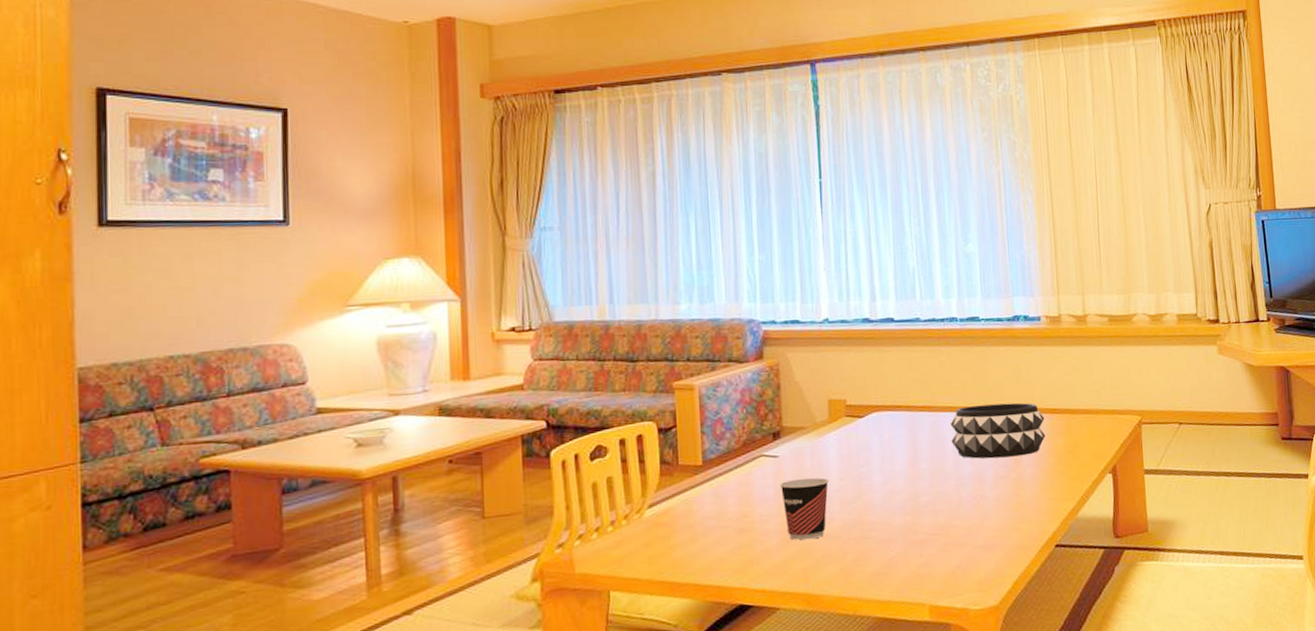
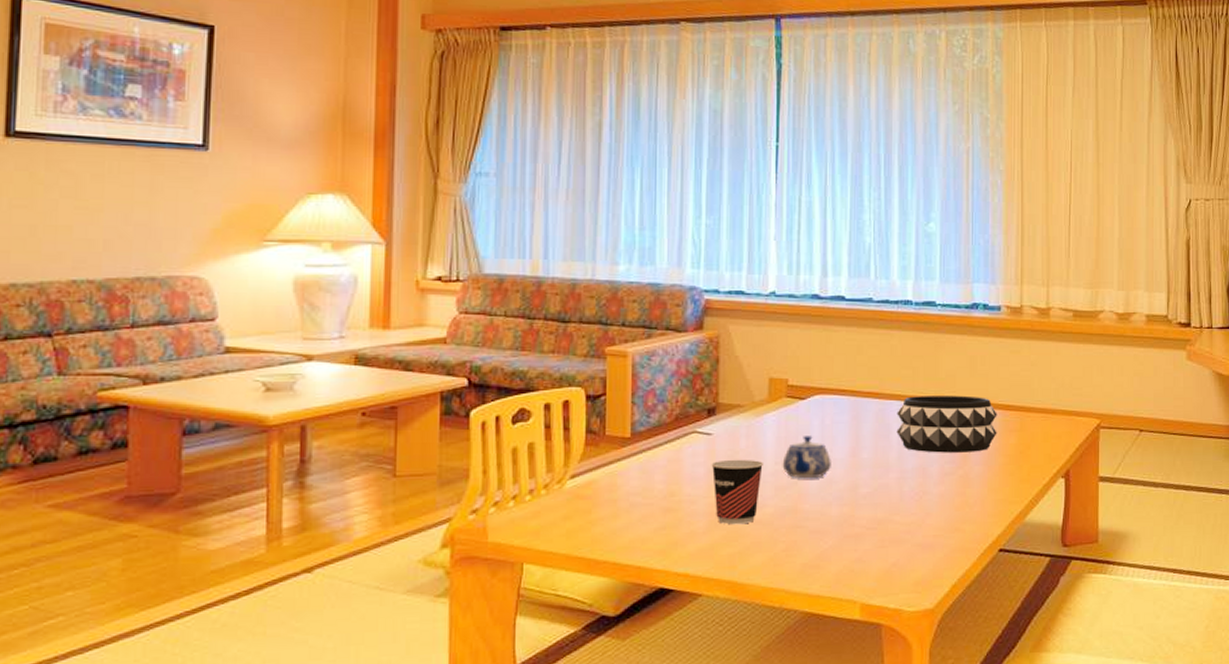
teapot: none [846,451,892,492] -> present [782,436,831,478]

